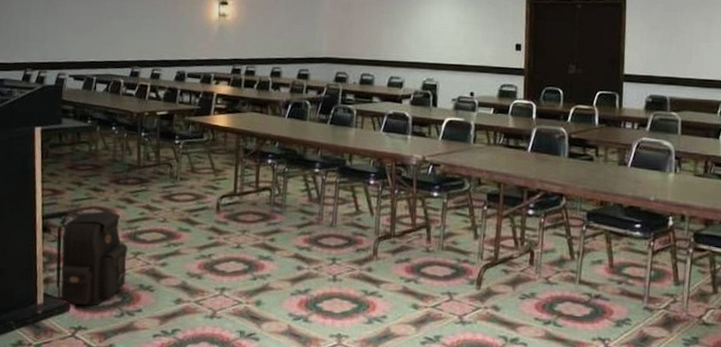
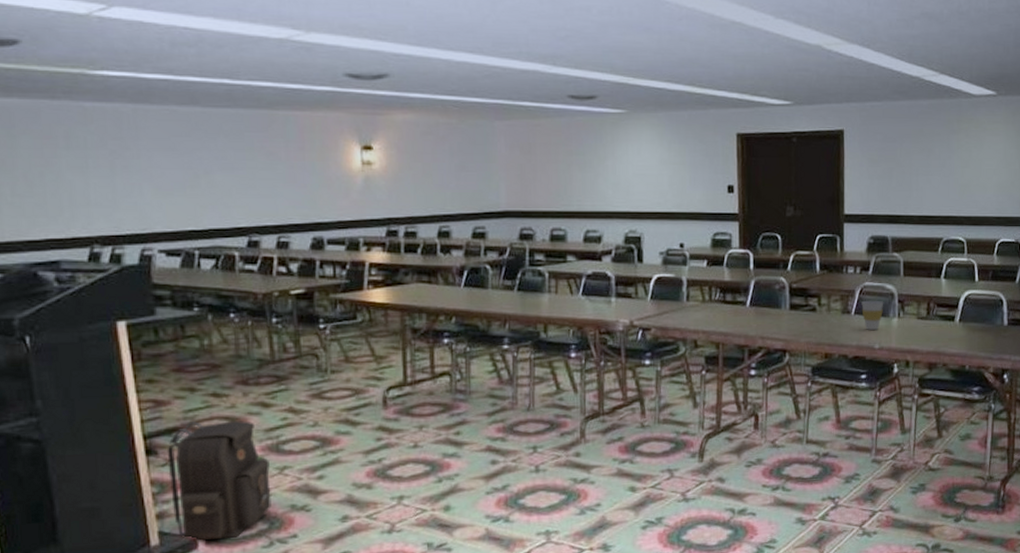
cup: none [638,154,661,183] -> present [861,300,884,330]

